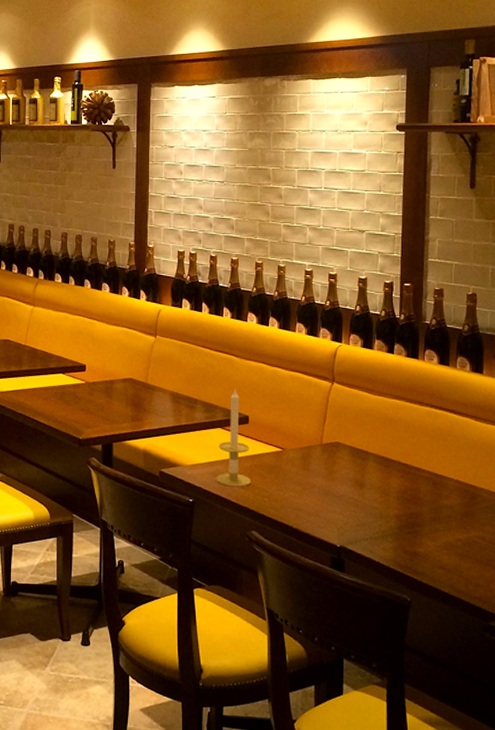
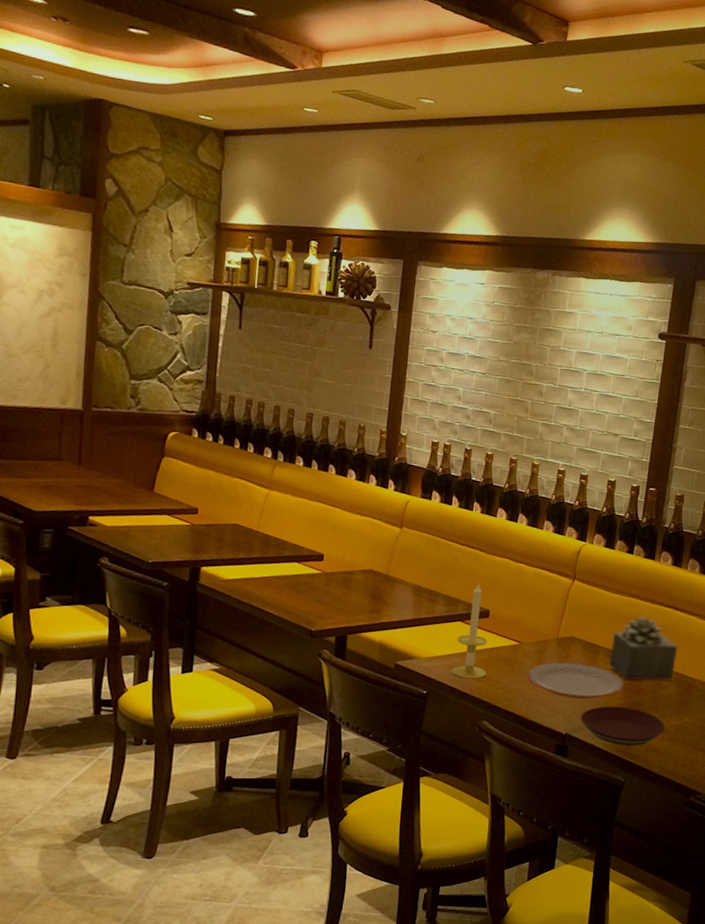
plate: none [293,469,399,509] -> present [527,662,624,699]
plate: none [355,517,452,561] -> present [581,706,666,746]
succulent plant: none [379,419,456,490] -> present [608,616,678,681]

